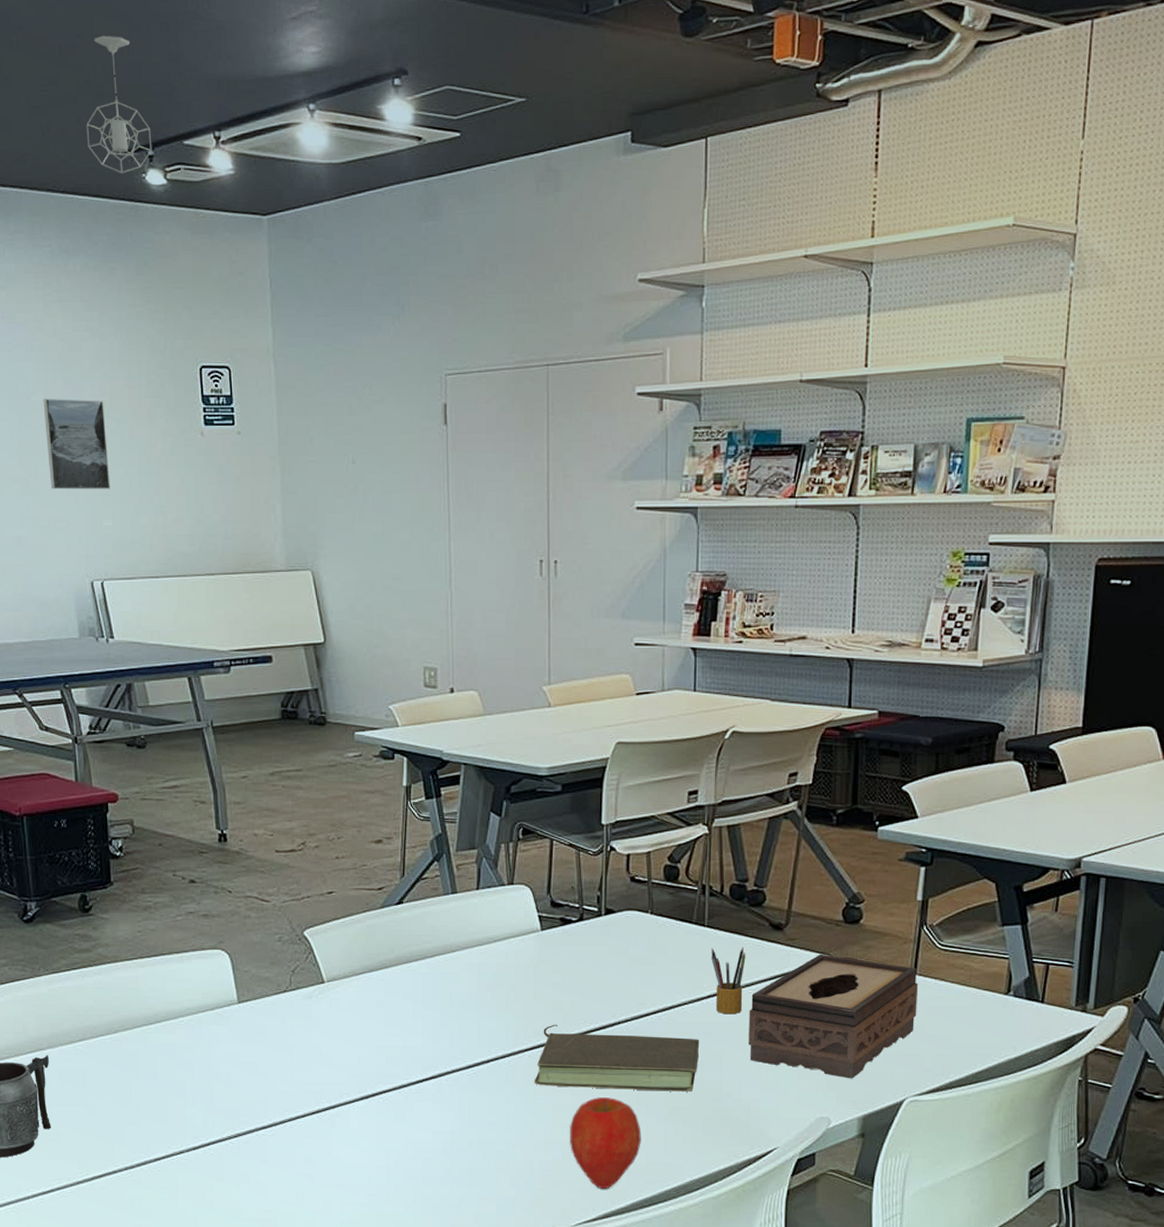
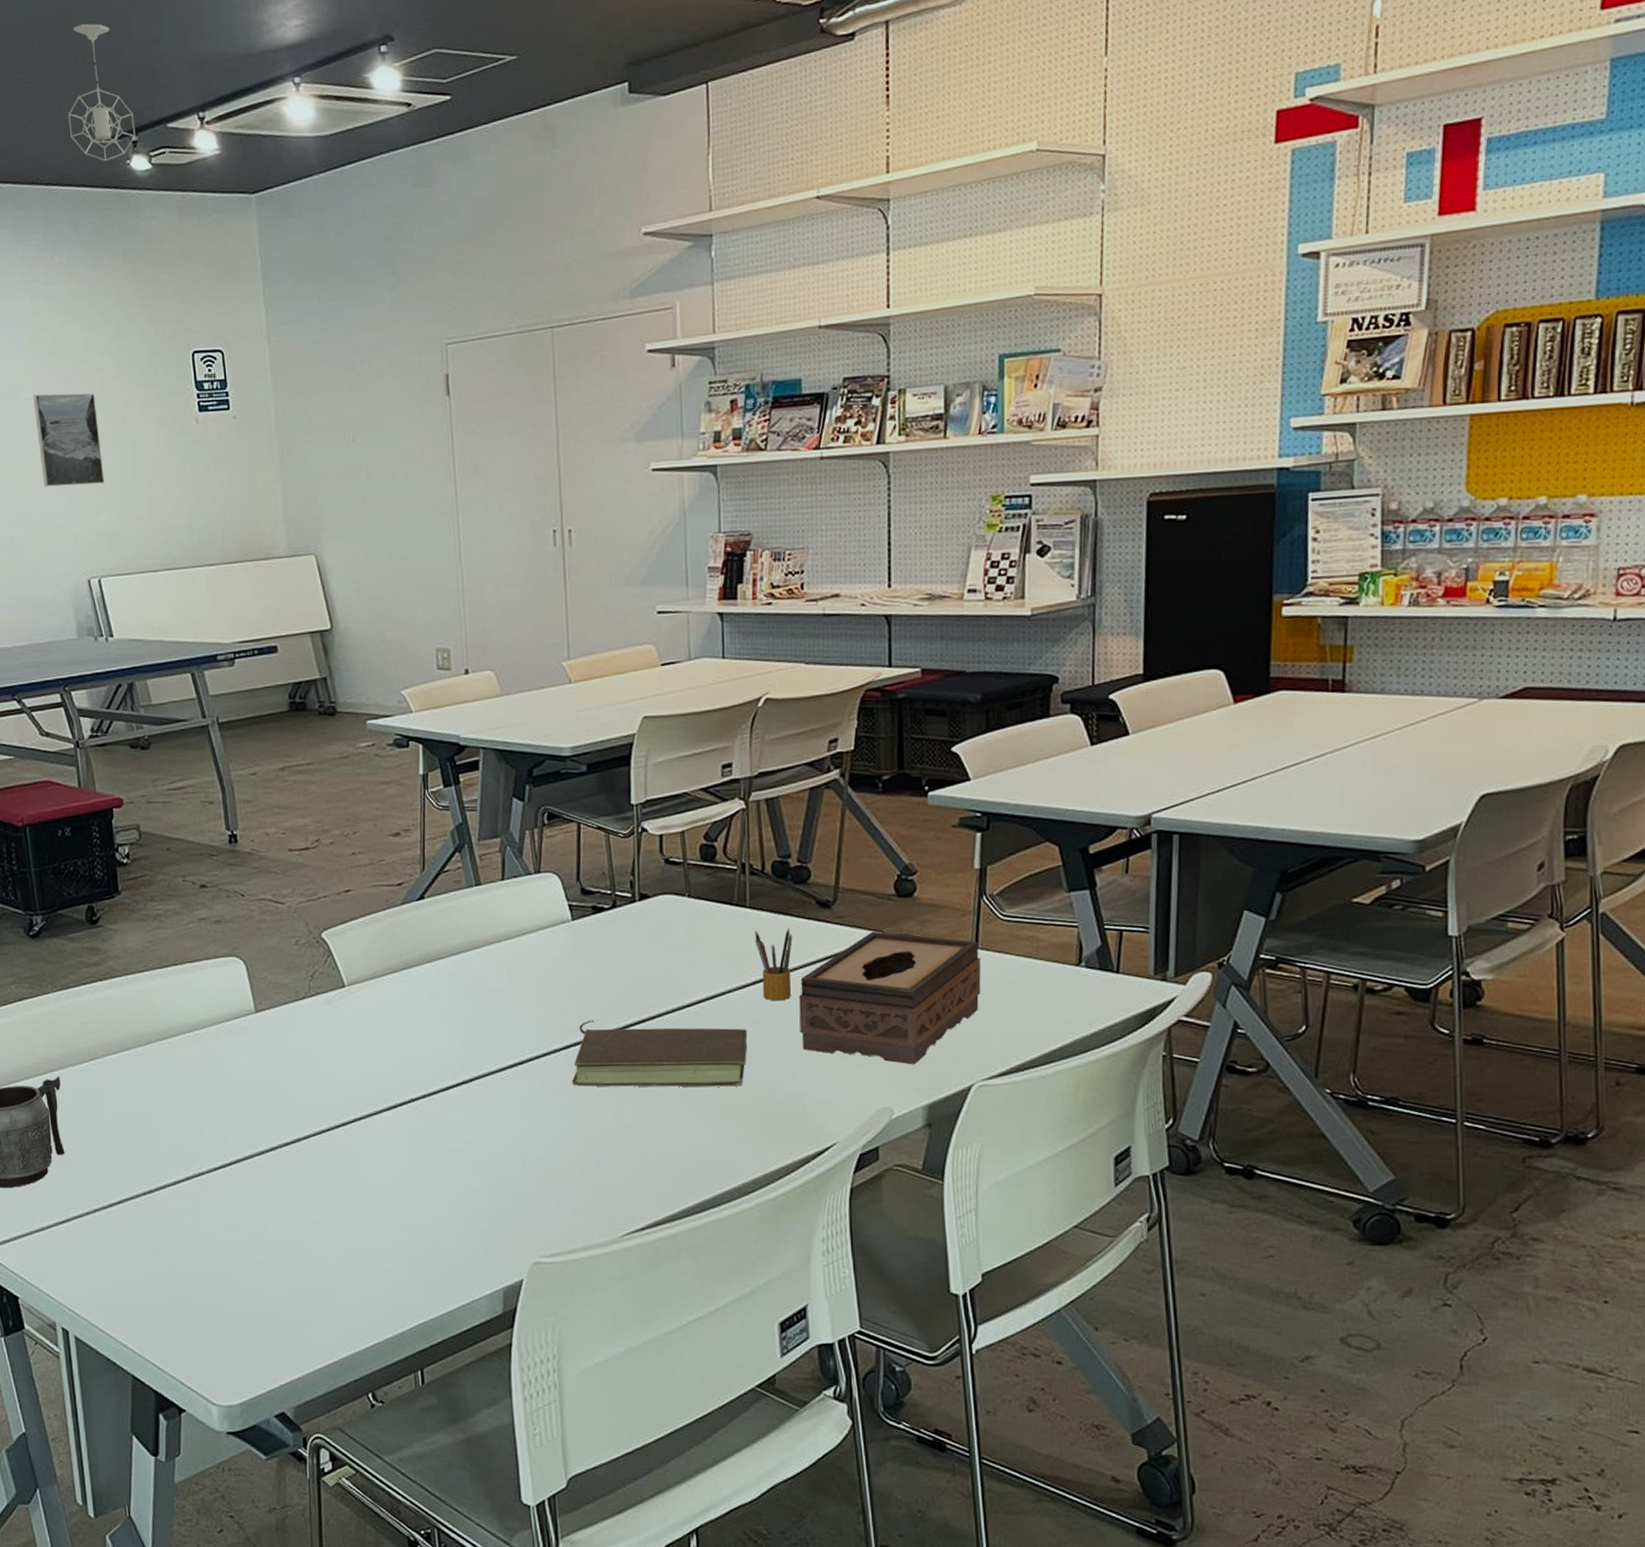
apple: present [569,1097,641,1190] -> none [611,1096,690,1196]

